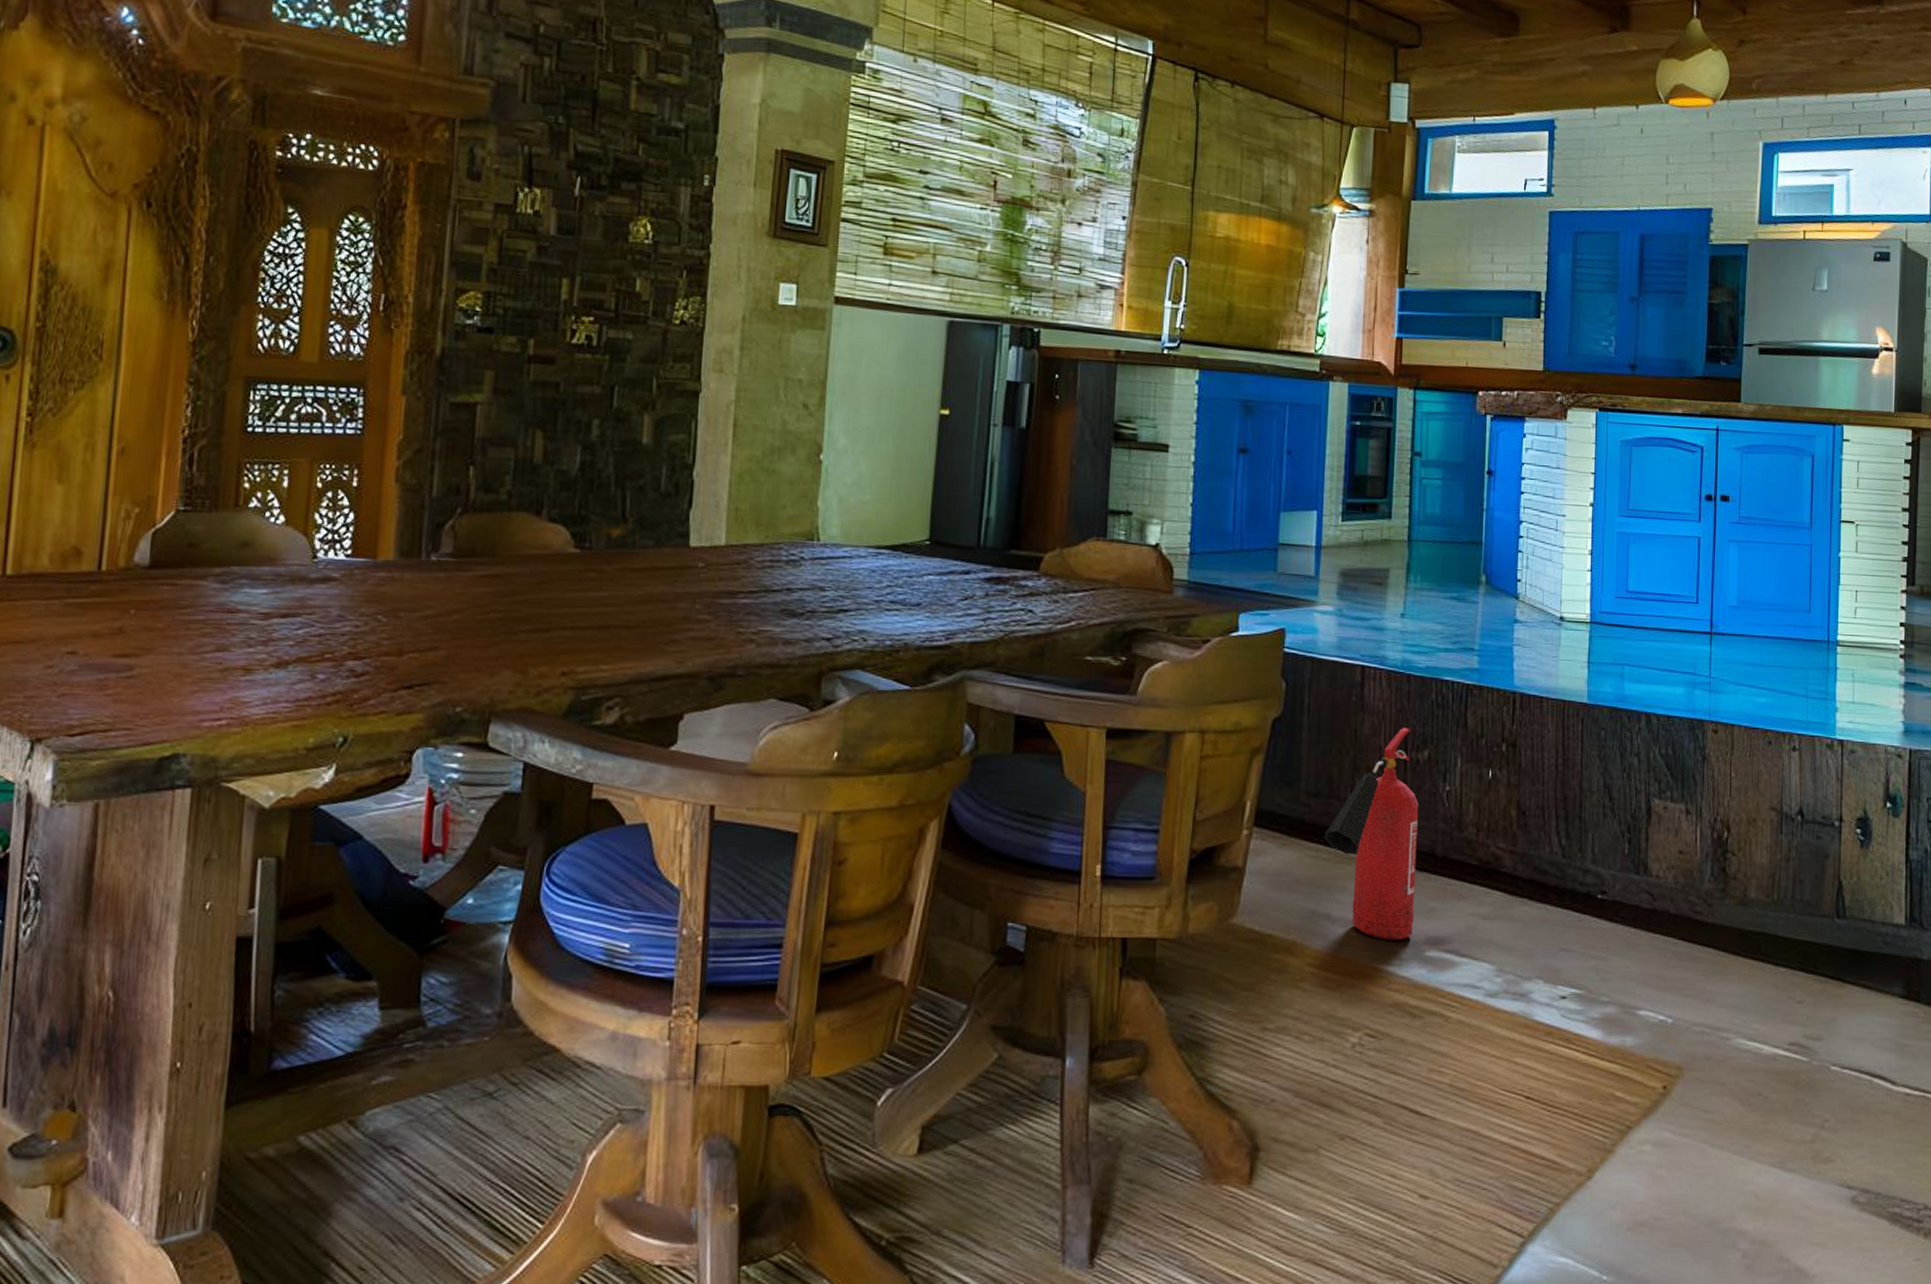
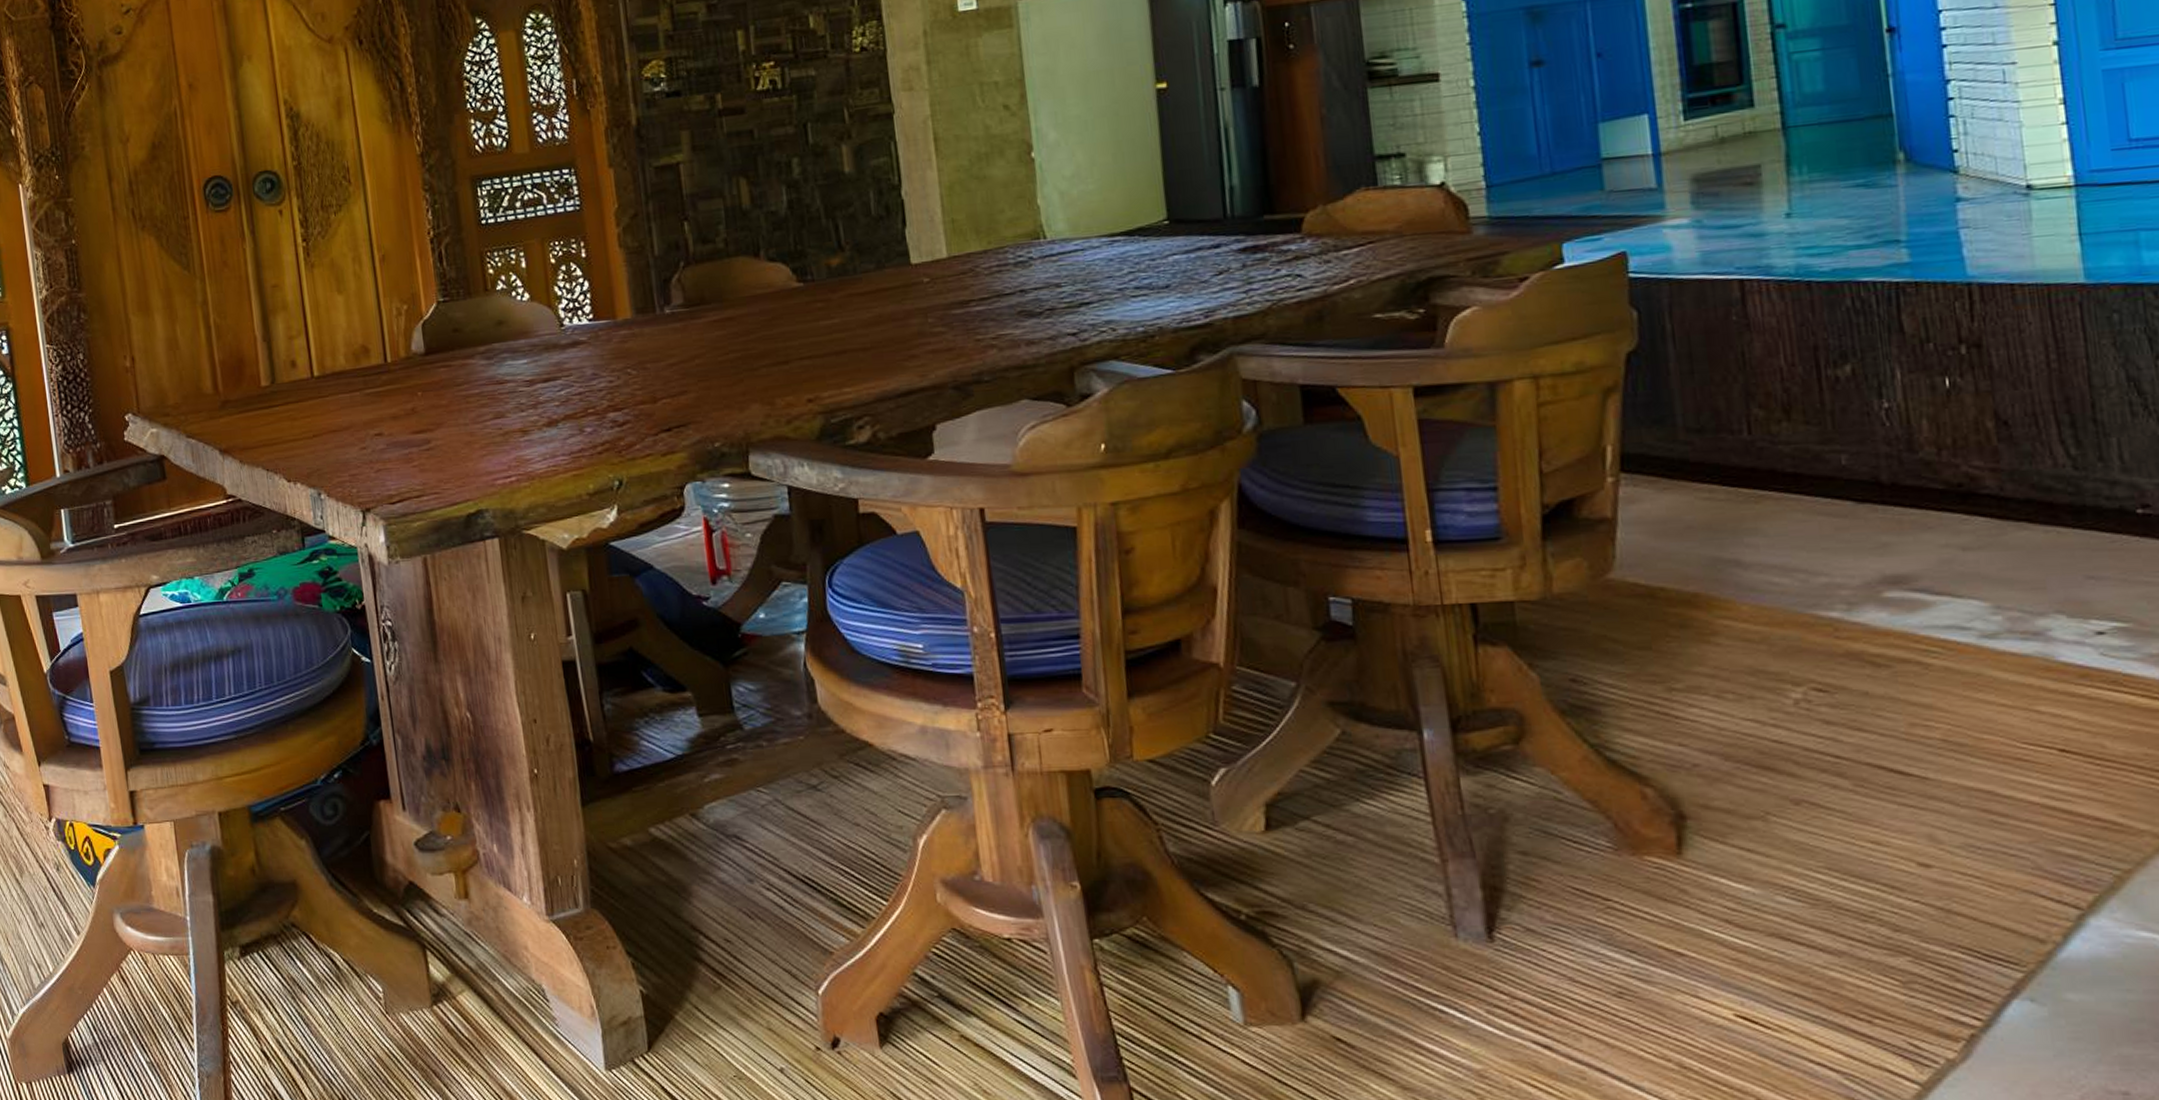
fire extinguisher: present [1324,727,1419,941] -> none [1717,342,1861,583]

